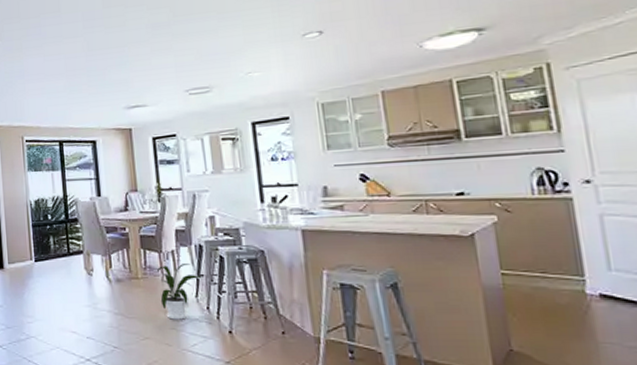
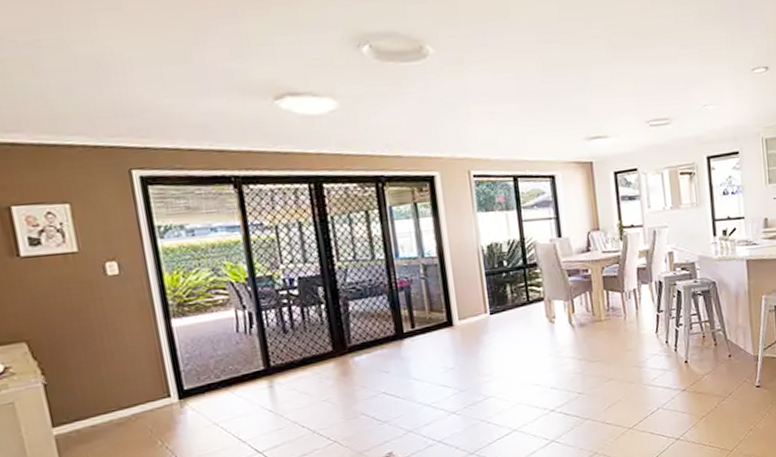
house plant: present [157,264,204,320] -> none [620,301,663,358]

